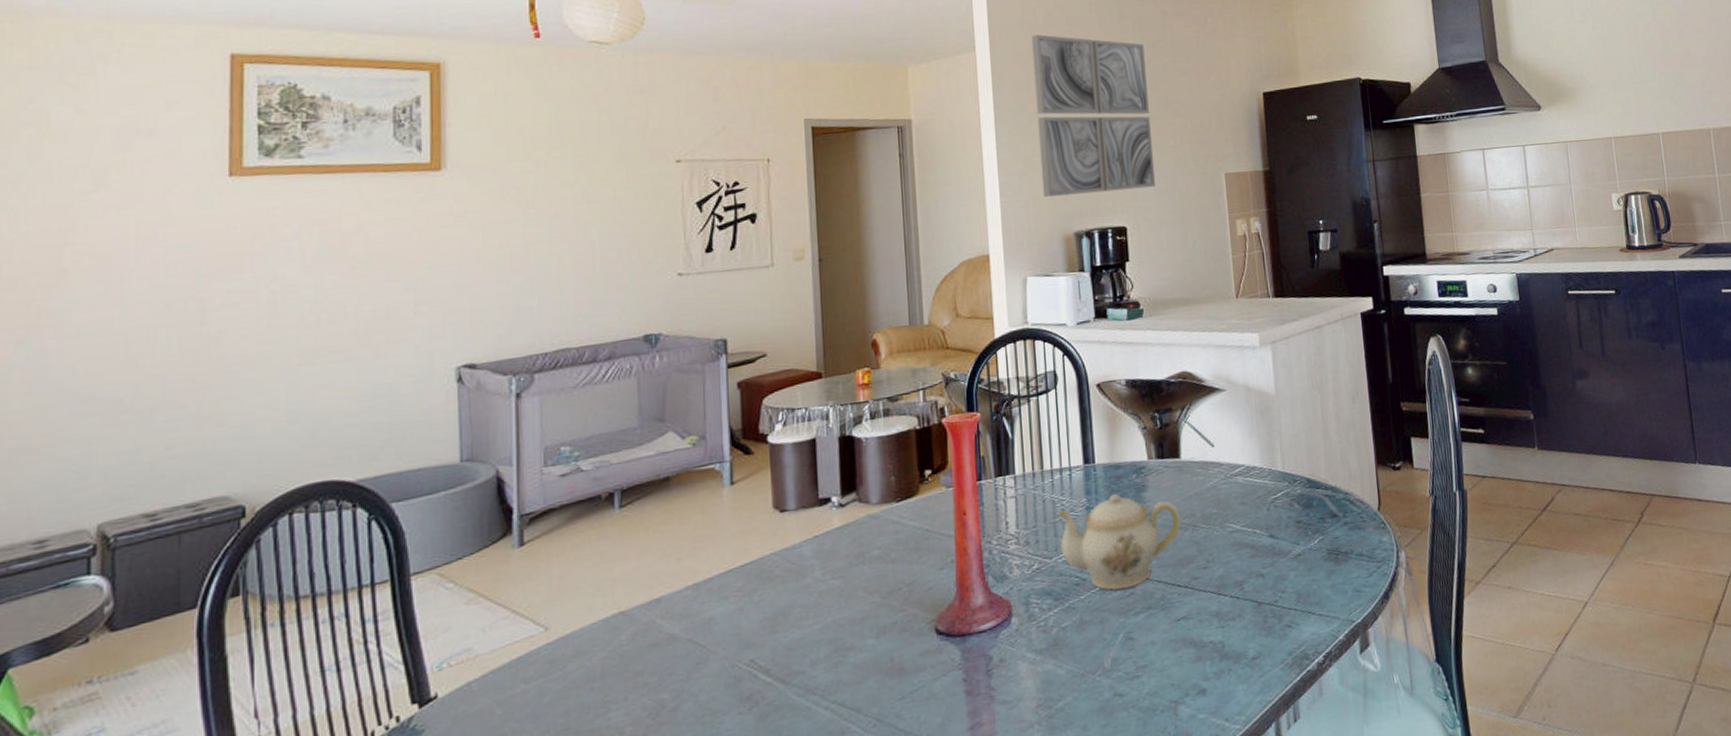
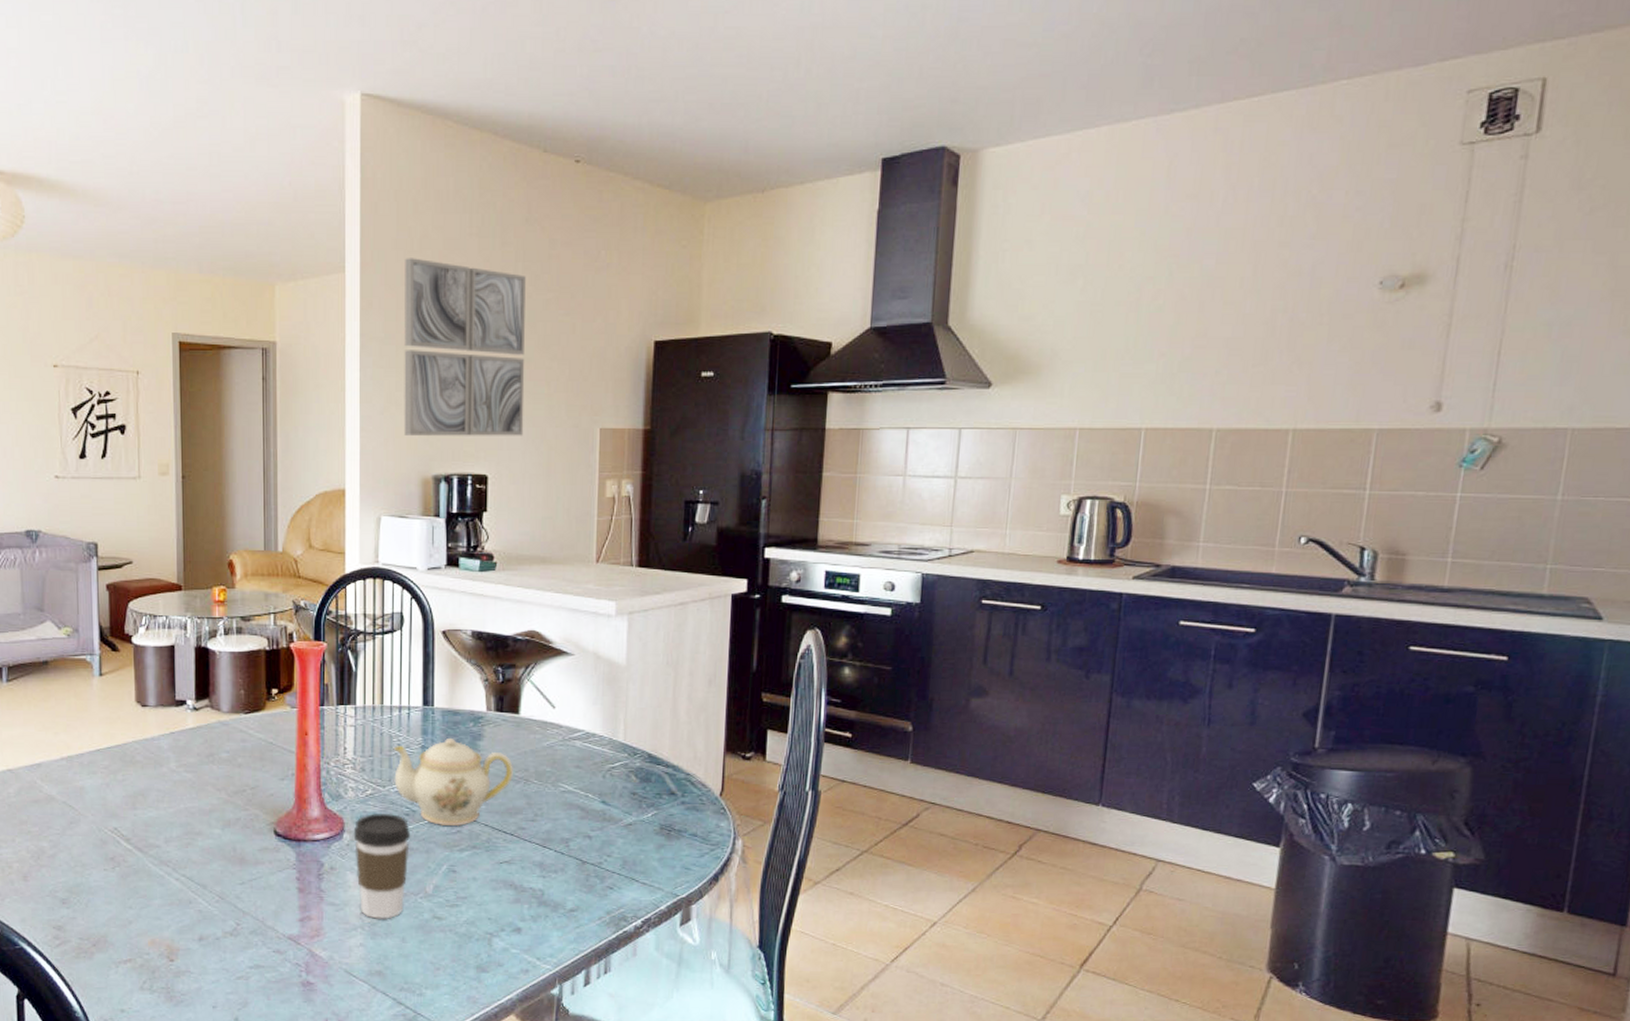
coffee cup: none [1021,586,1084,710] -> present [353,813,410,919]

